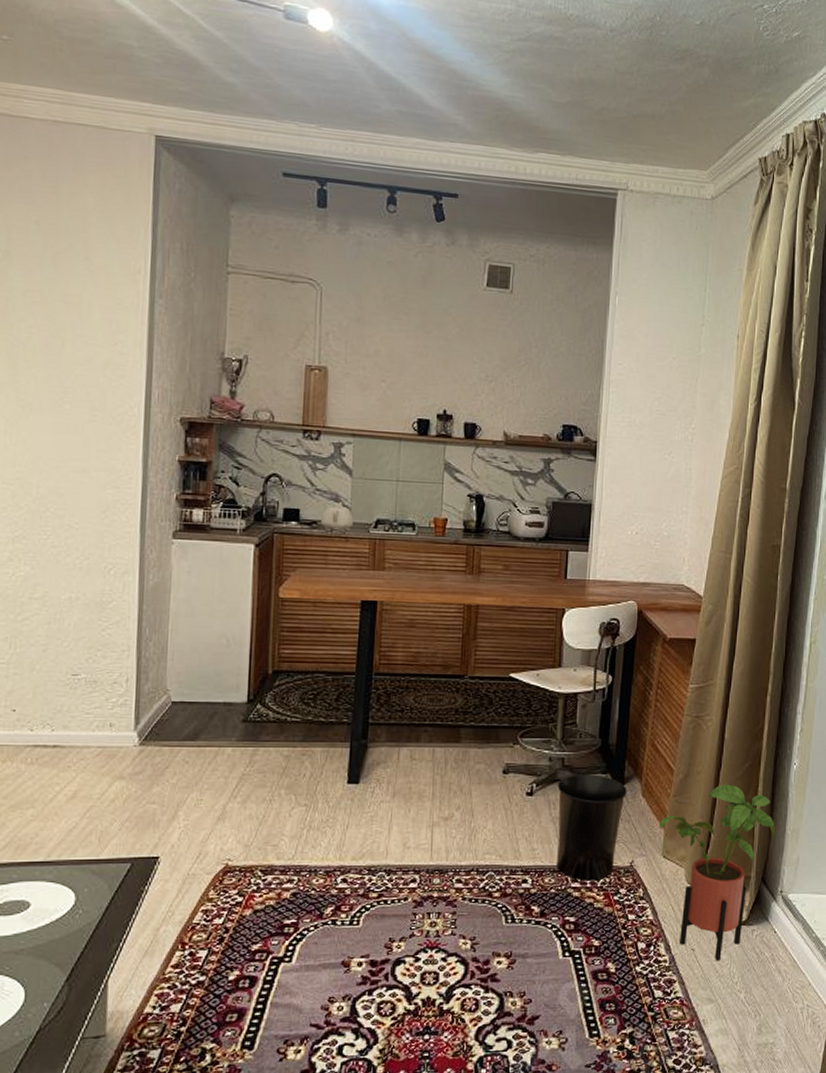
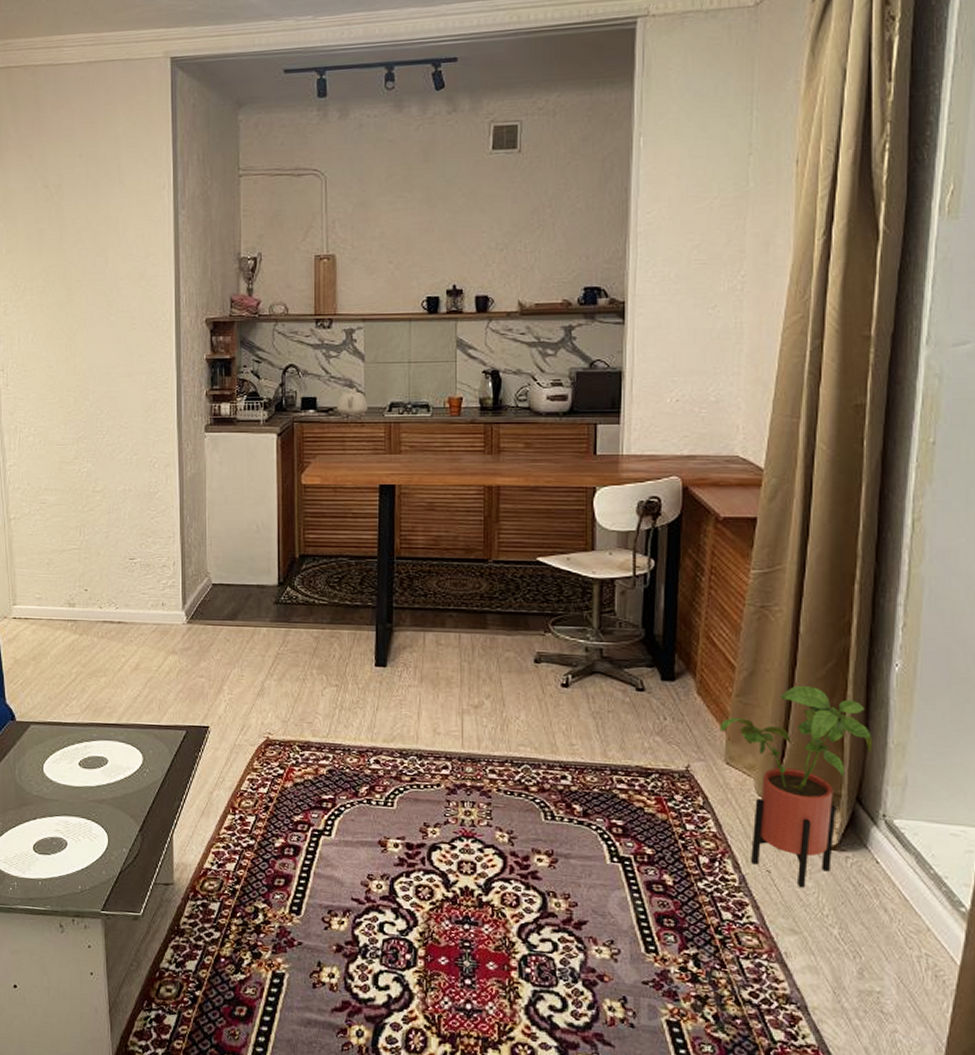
waste bin: present [557,774,627,881] -> none [596,667,678,784]

